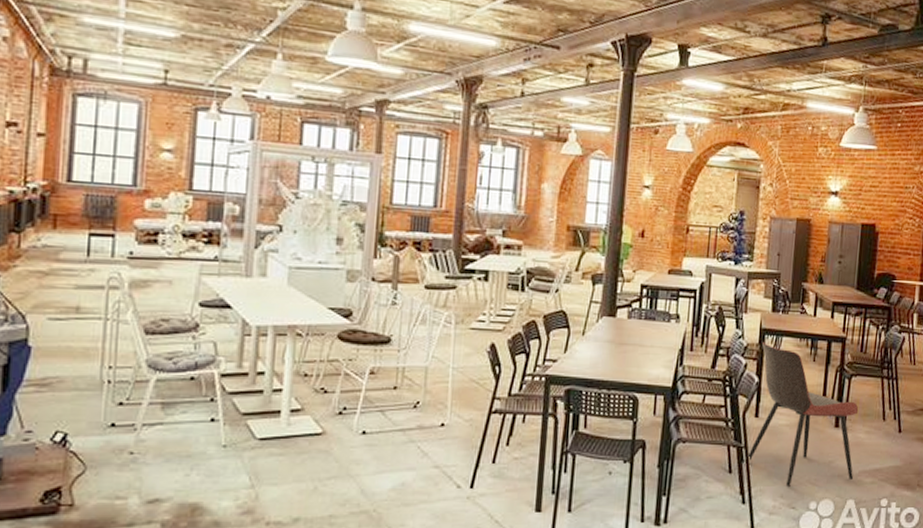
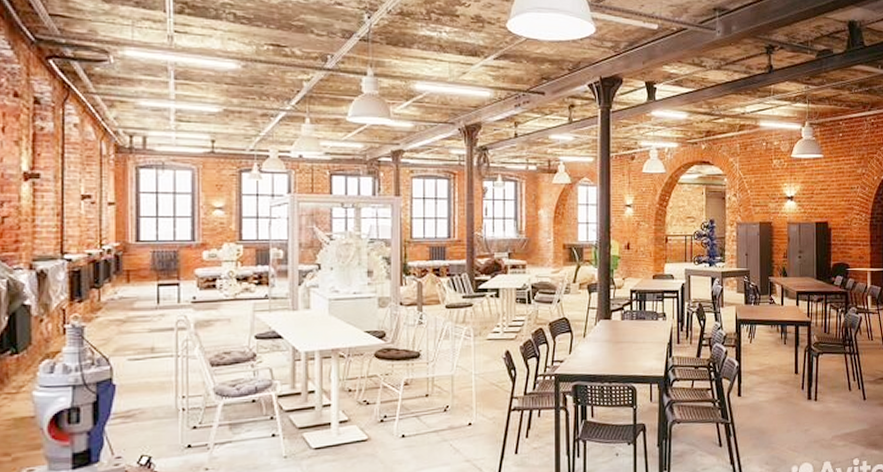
dining chair: present [746,343,859,486] -> none [733,331,828,454]

